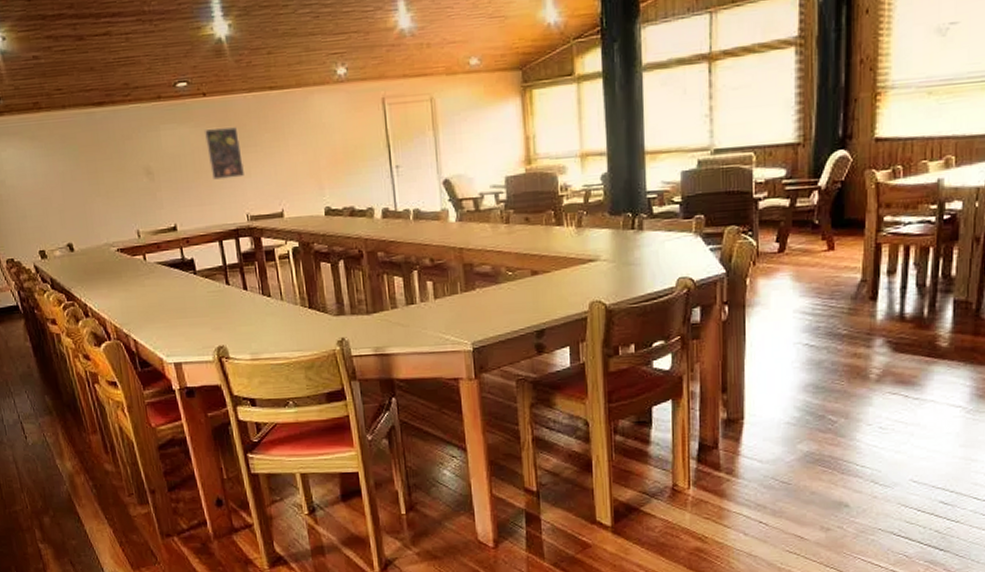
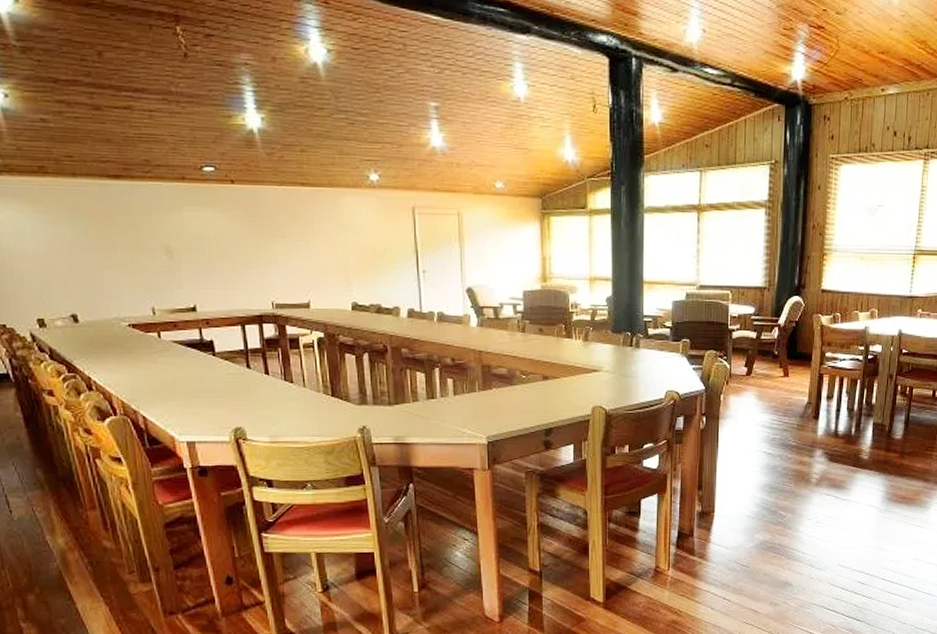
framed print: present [204,127,245,180] -> none [230,216,272,267]

